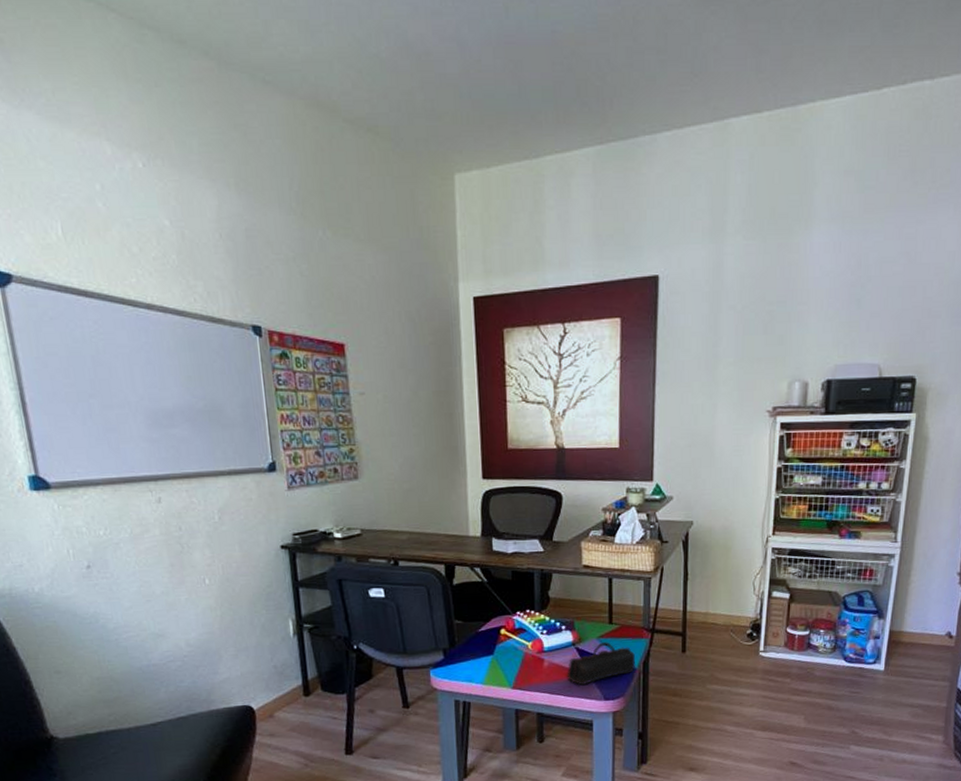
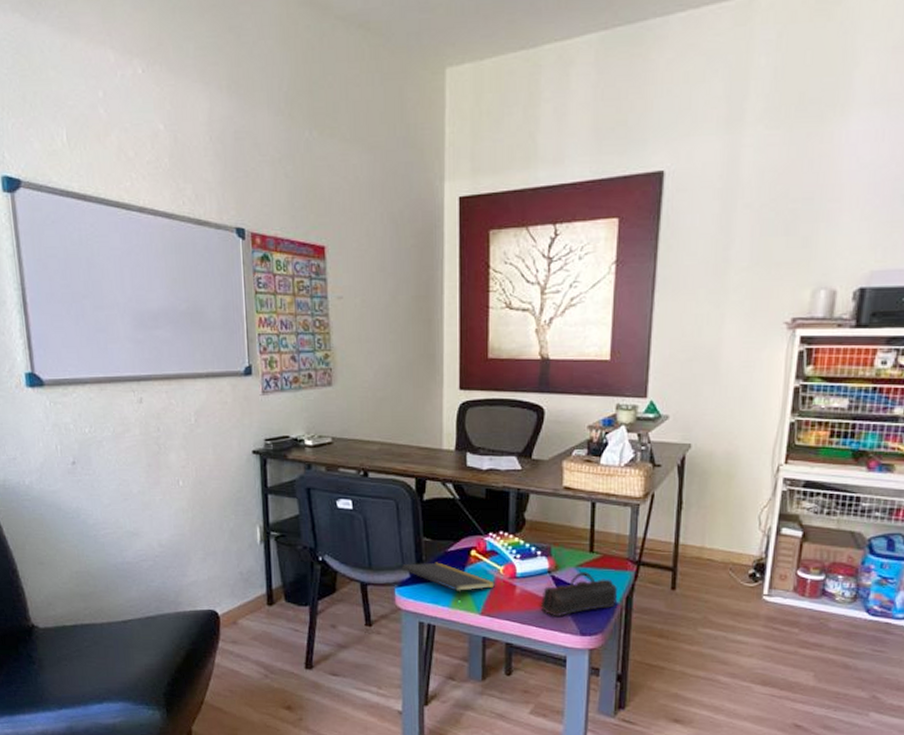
notepad: none [435,642,524,677] -> present [401,562,495,600]

